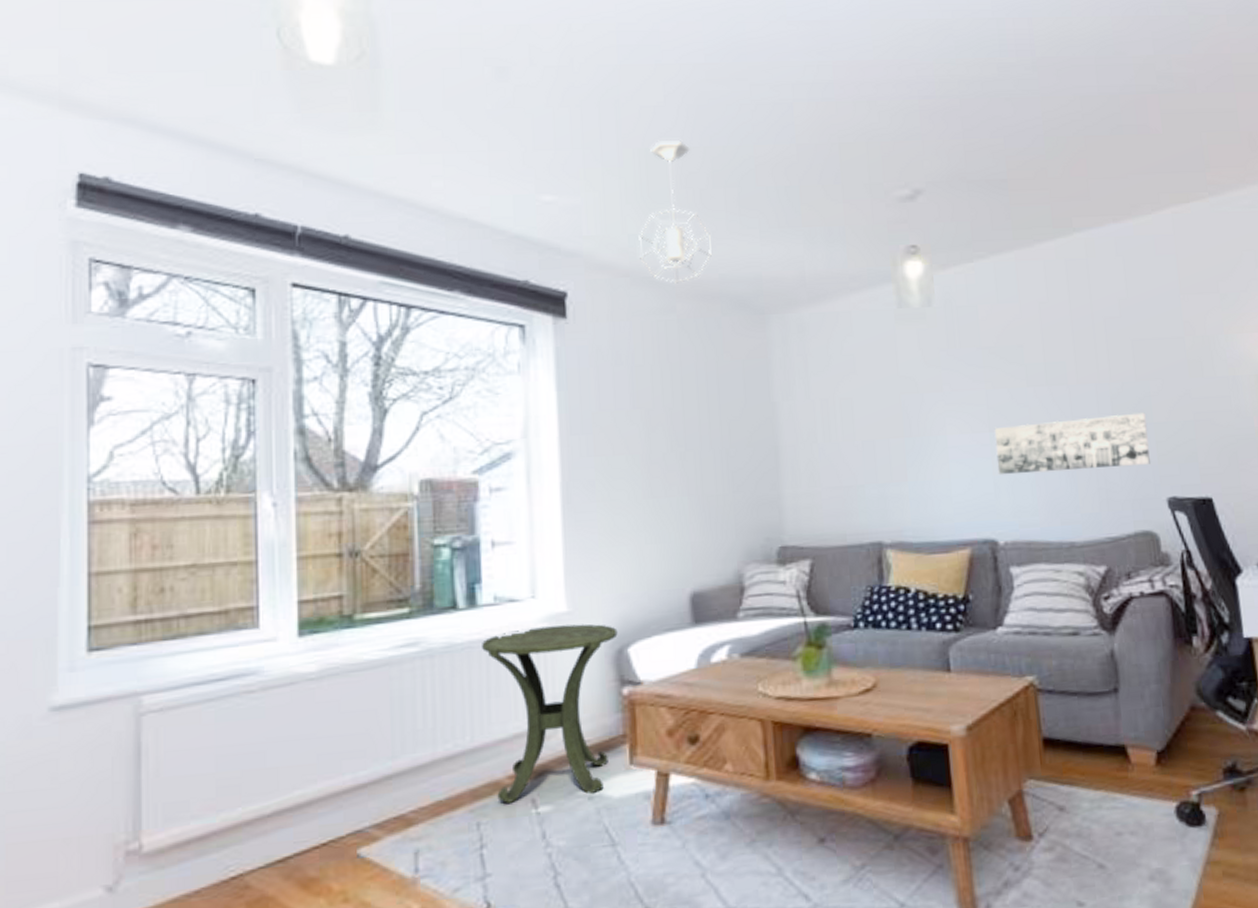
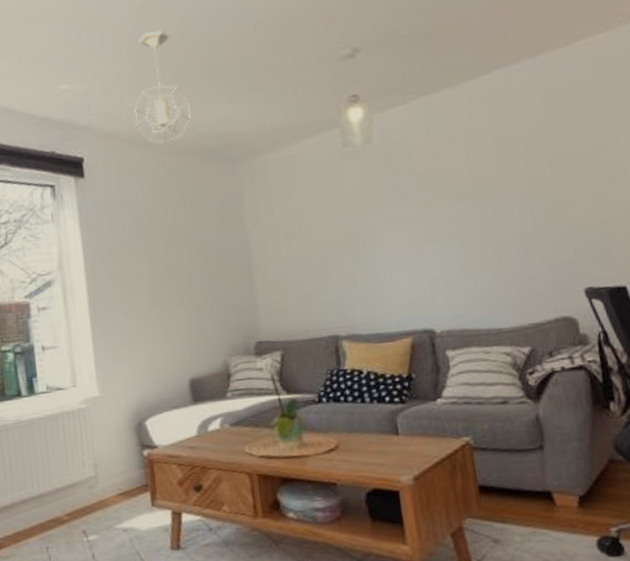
side table: present [482,624,618,803] -> none [40,404,137,533]
wall art: present [994,412,1150,475] -> none [429,218,568,277]

